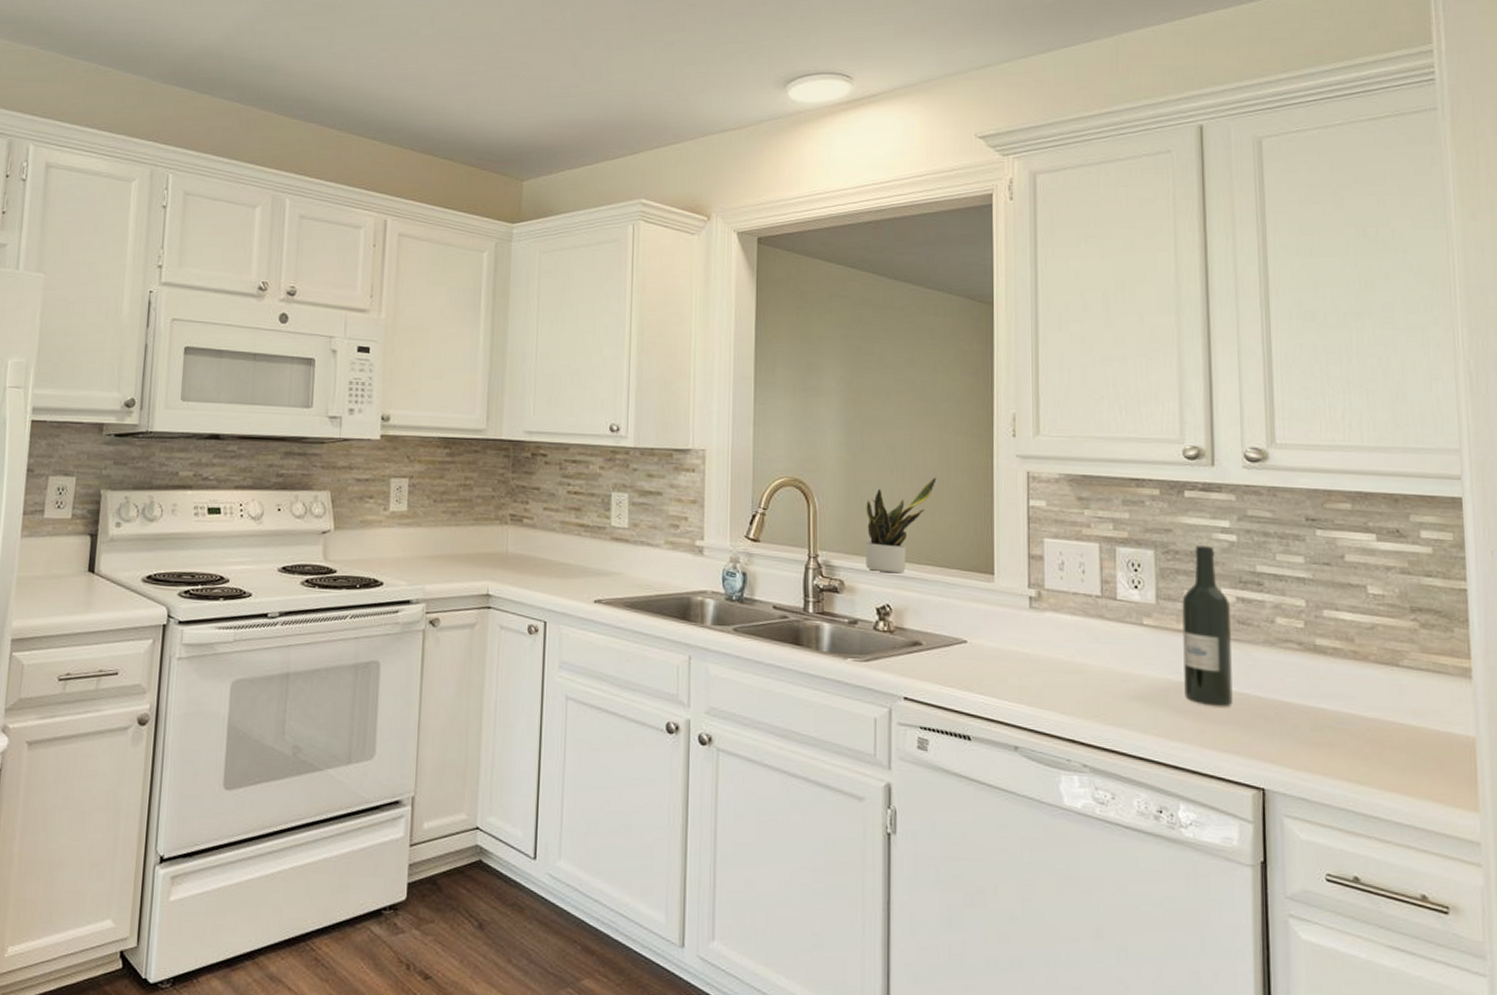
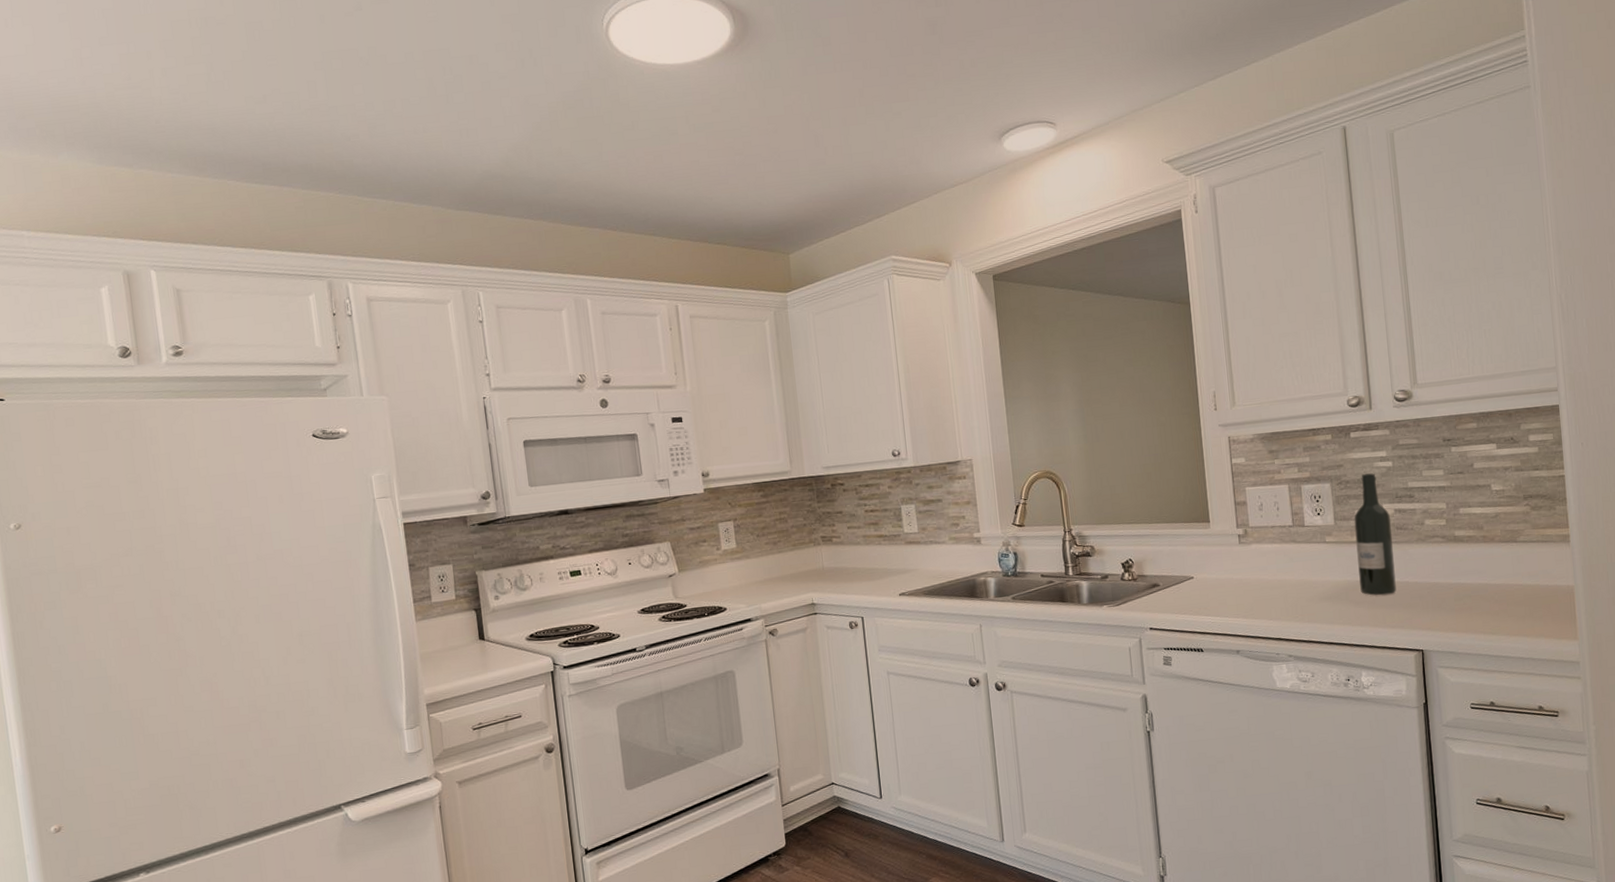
potted plant: present [866,477,937,574] -> none [1105,452,1158,535]

